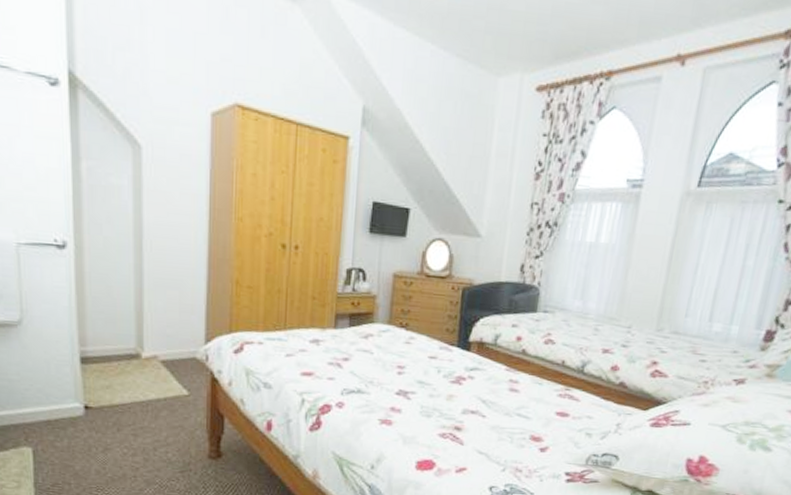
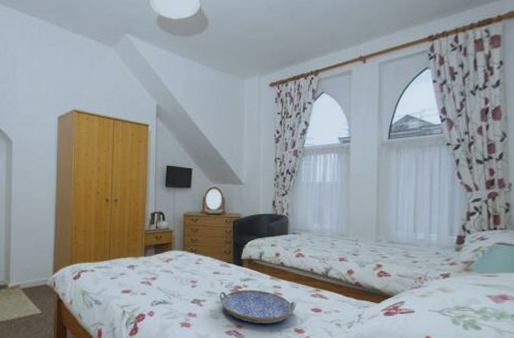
serving tray: none [434,382,537,428] -> present [219,290,297,324]

